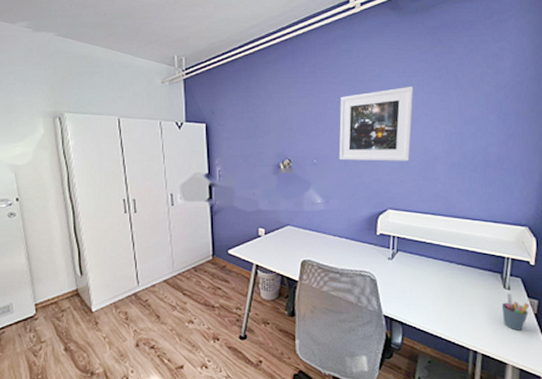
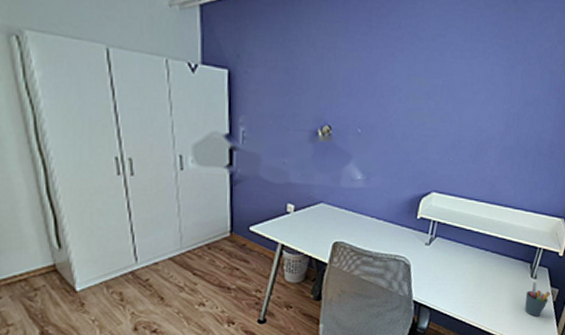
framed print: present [339,87,414,161] -> none [386,53,479,140]

